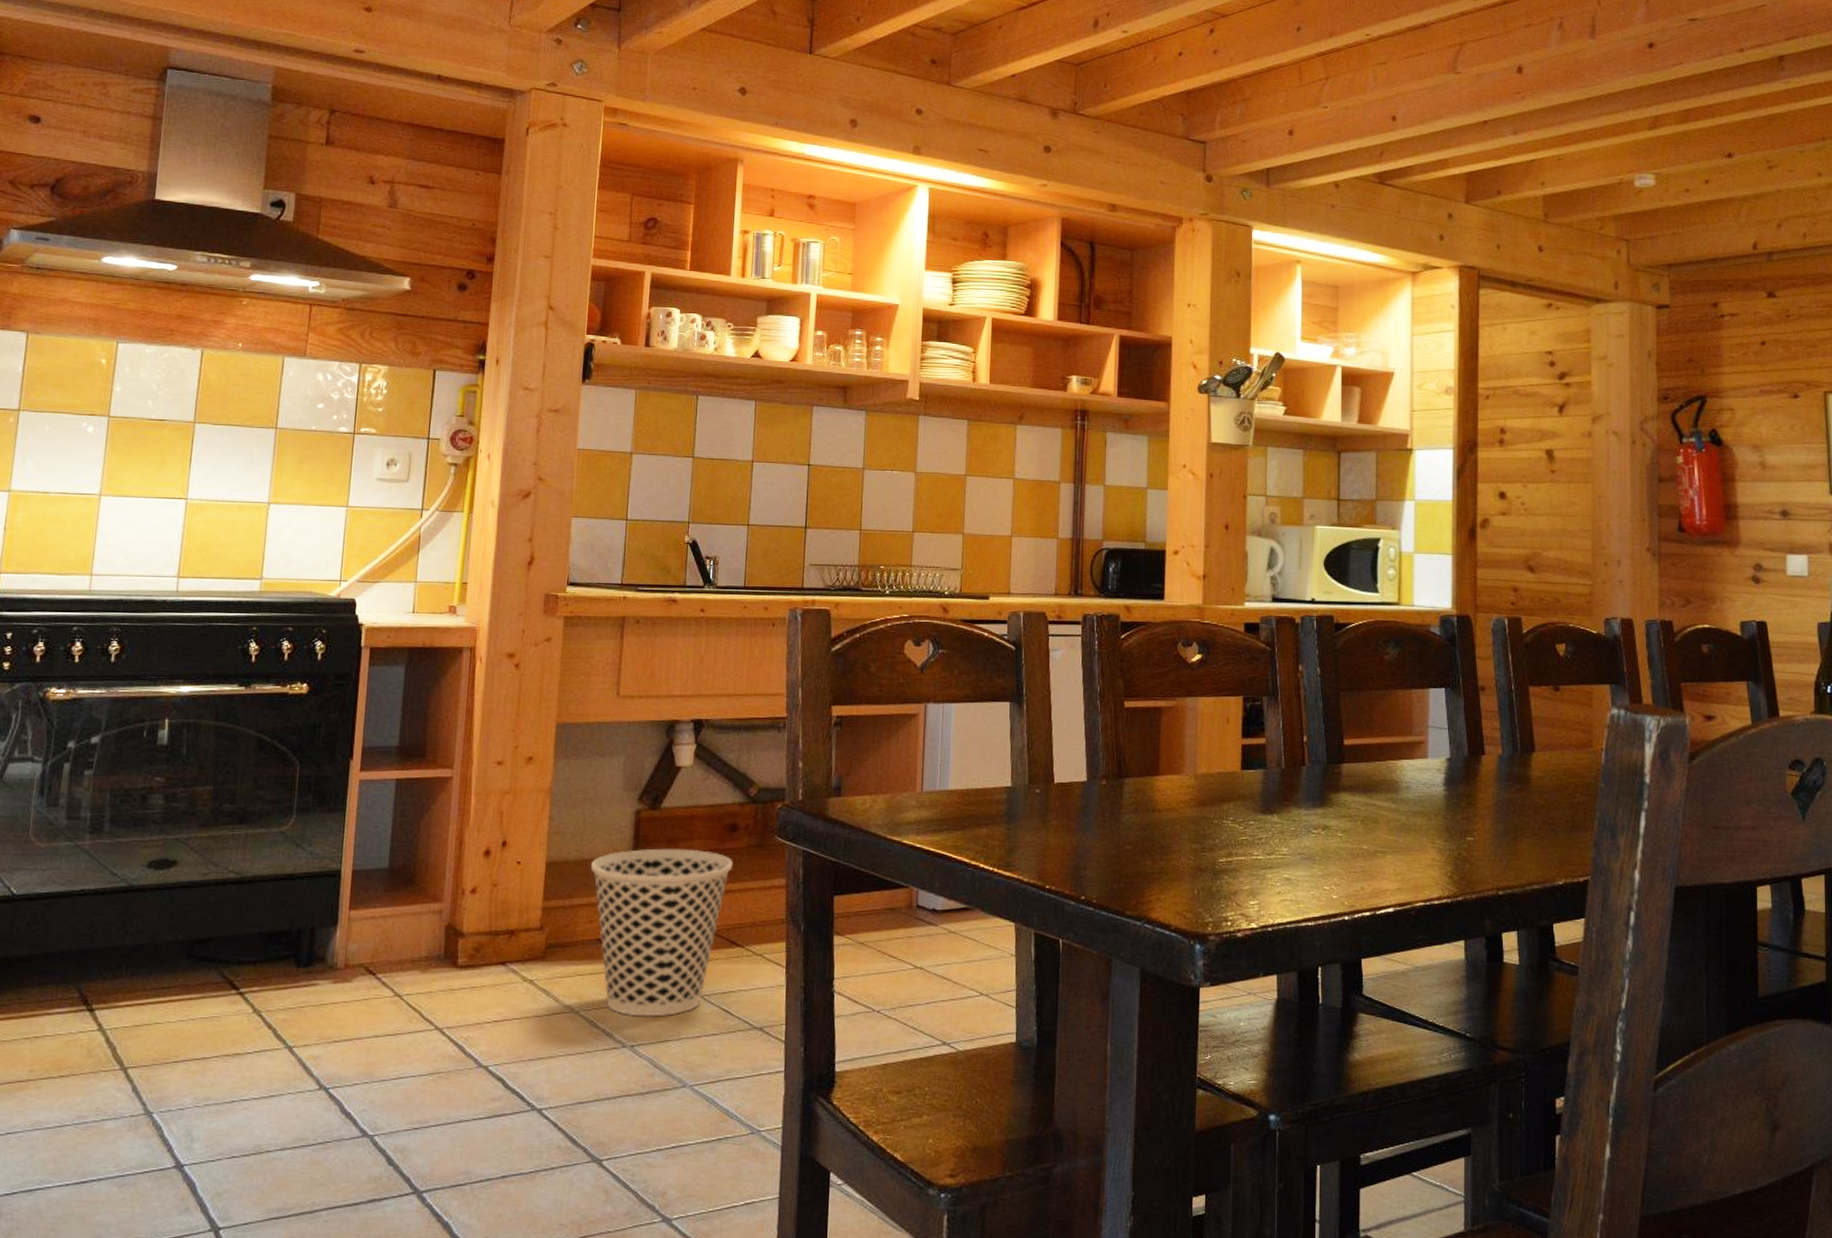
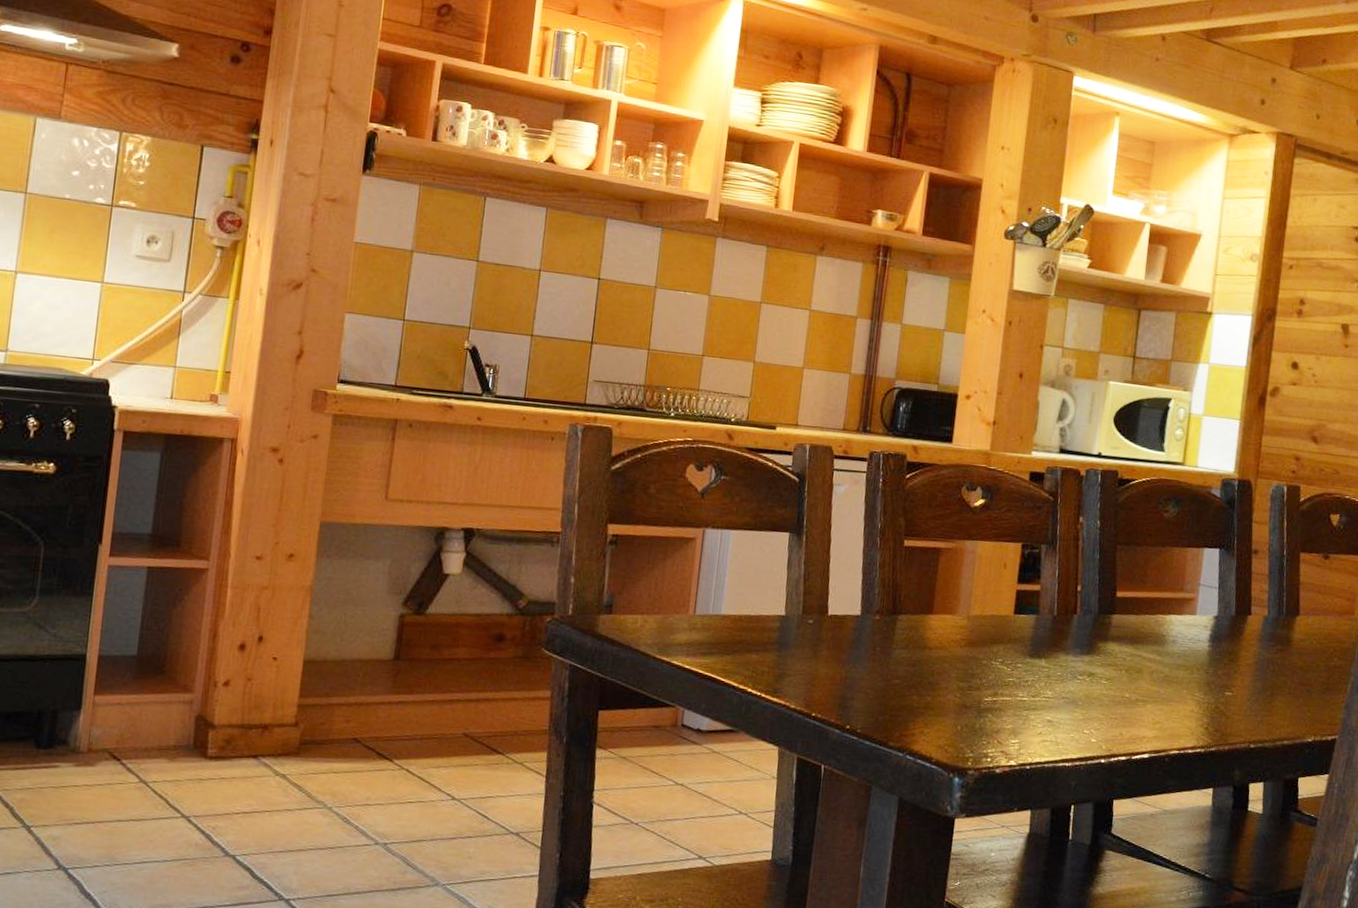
wastebasket: present [591,848,733,1017] -> none [350,653,498,817]

